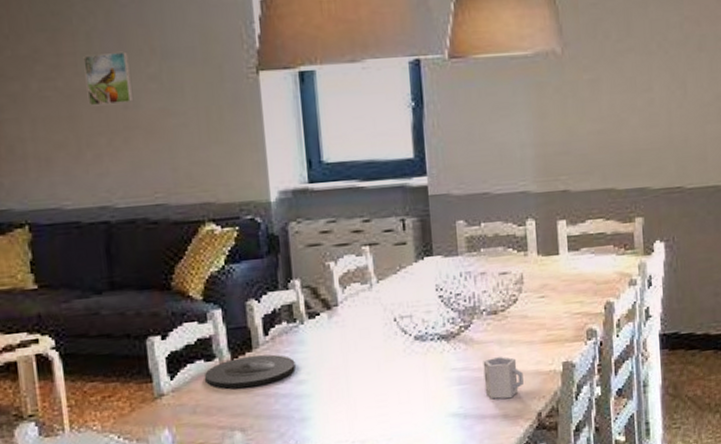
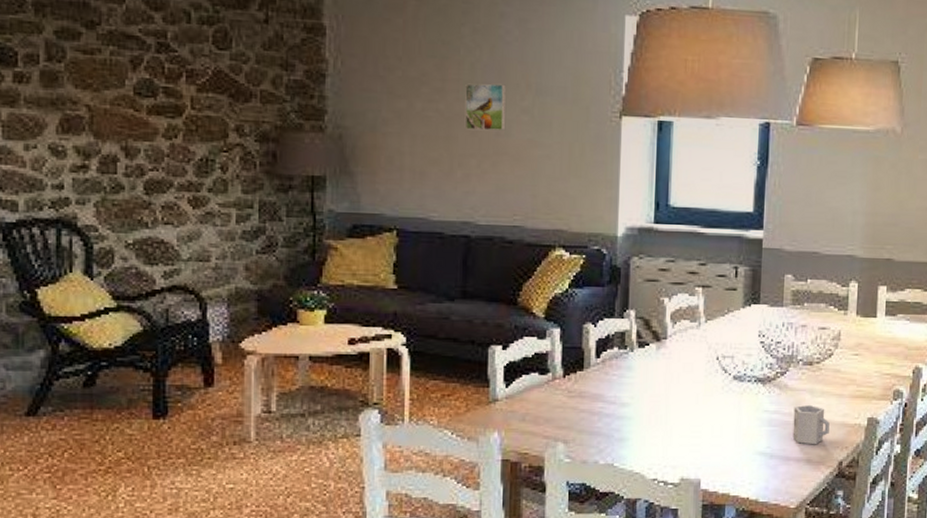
plate: present [204,354,296,389] -> none [536,375,621,404]

